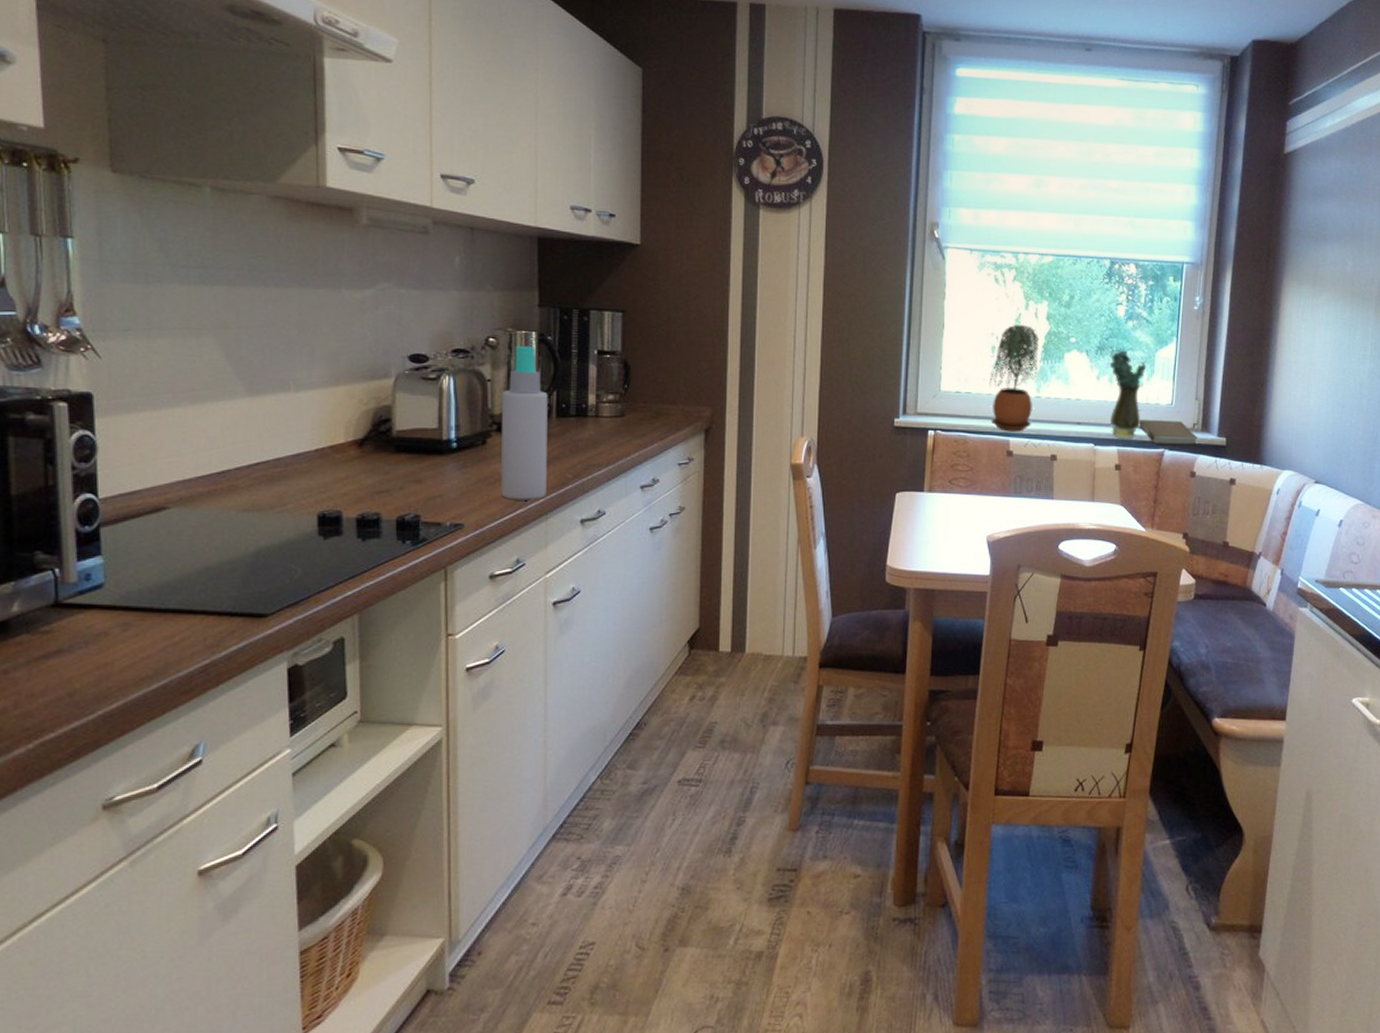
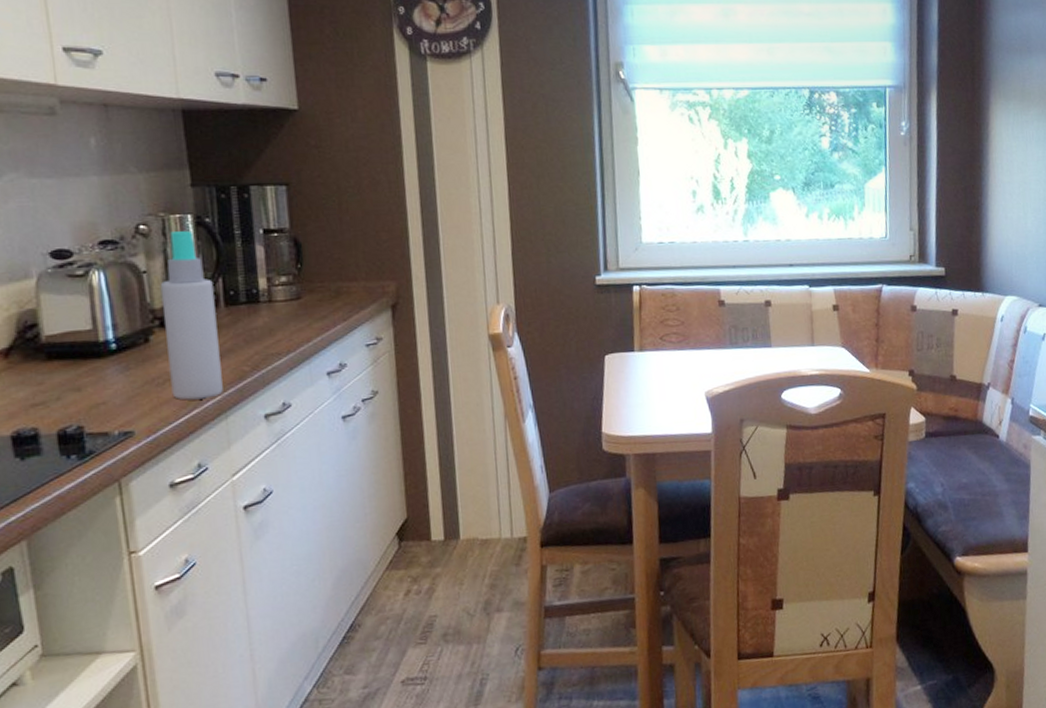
potted plant: present [989,324,1038,432] -> none [693,165,743,280]
vase: present [1109,347,1147,439] -> none [817,182,857,277]
book: present [1140,420,1198,446] -> none [854,253,916,280]

